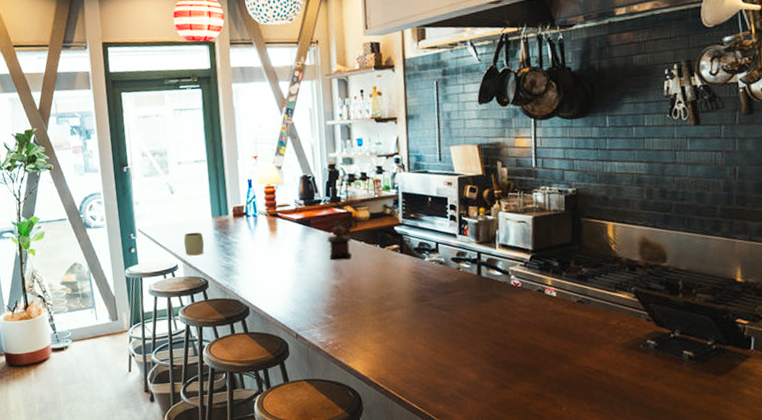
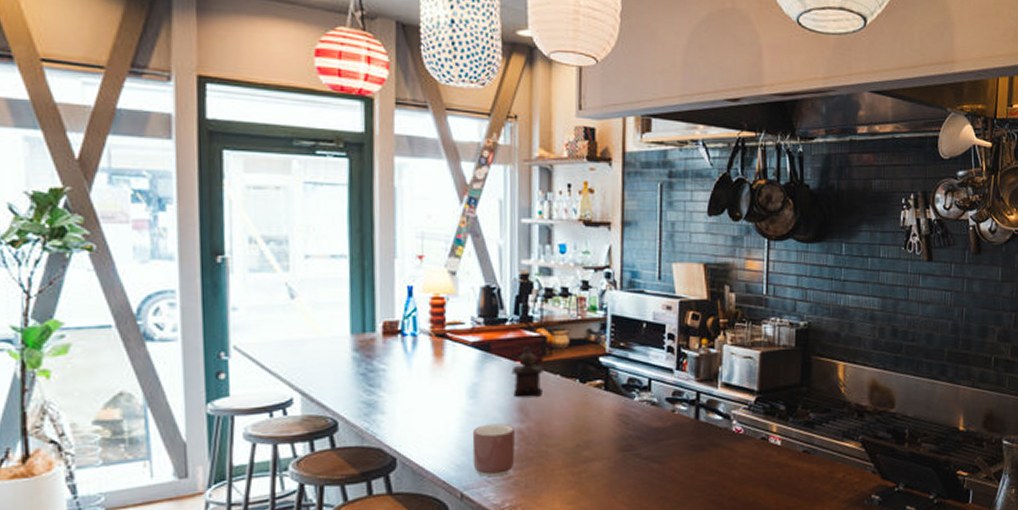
mug: present [183,232,205,256] -> none [304,353,337,387]
mug: none [301,281,334,322] -> present [472,423,516,477]

